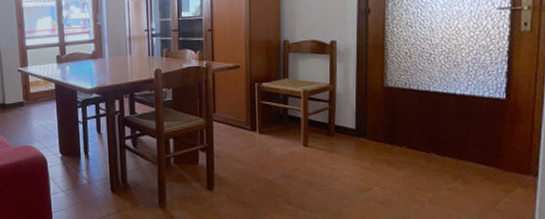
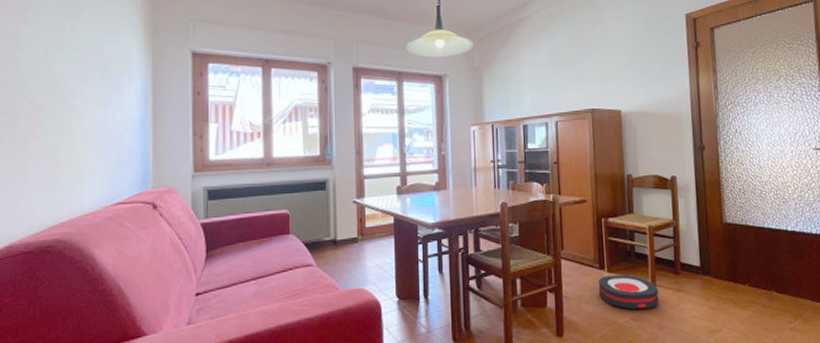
robot vacuum: none [249,136,310,168] -> present [598,274,659,310]

